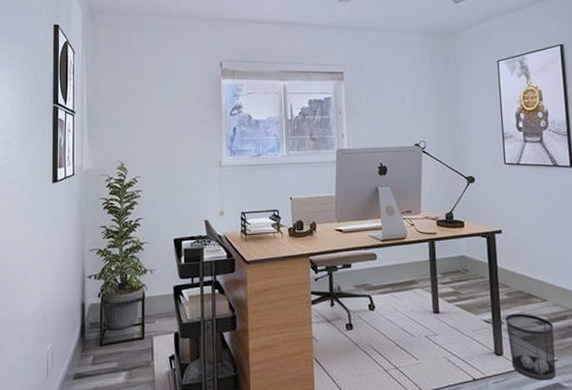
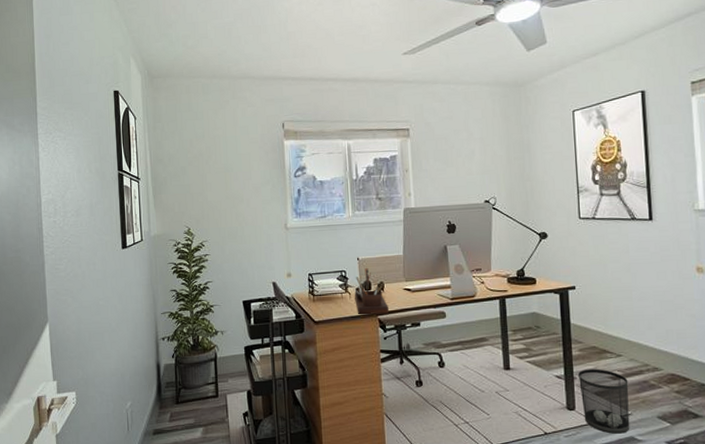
desk organizer: none [287,208,320,255] -> present [354,268,389,315]

